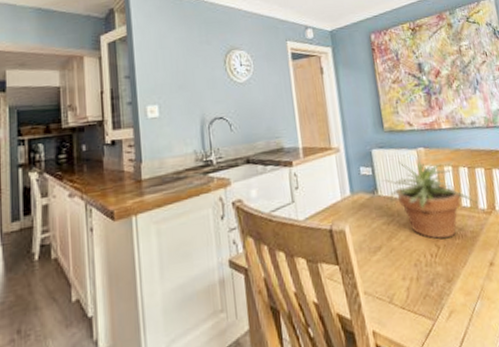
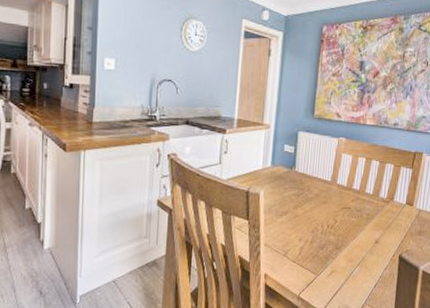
potted plant: present [382,159,478,239] -> none [302,145,380,216]

